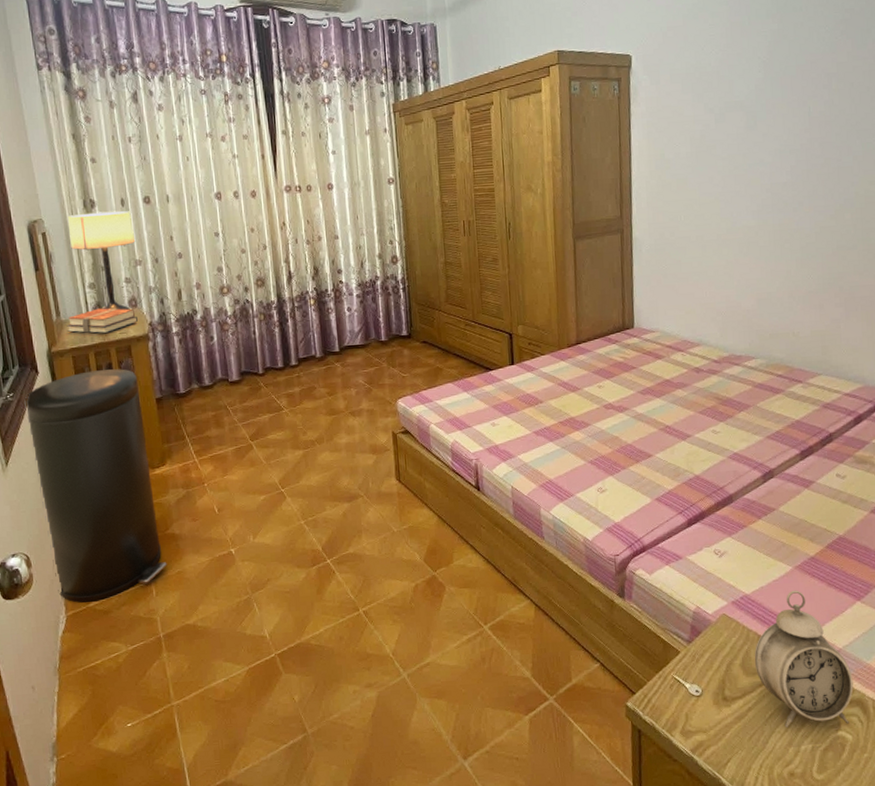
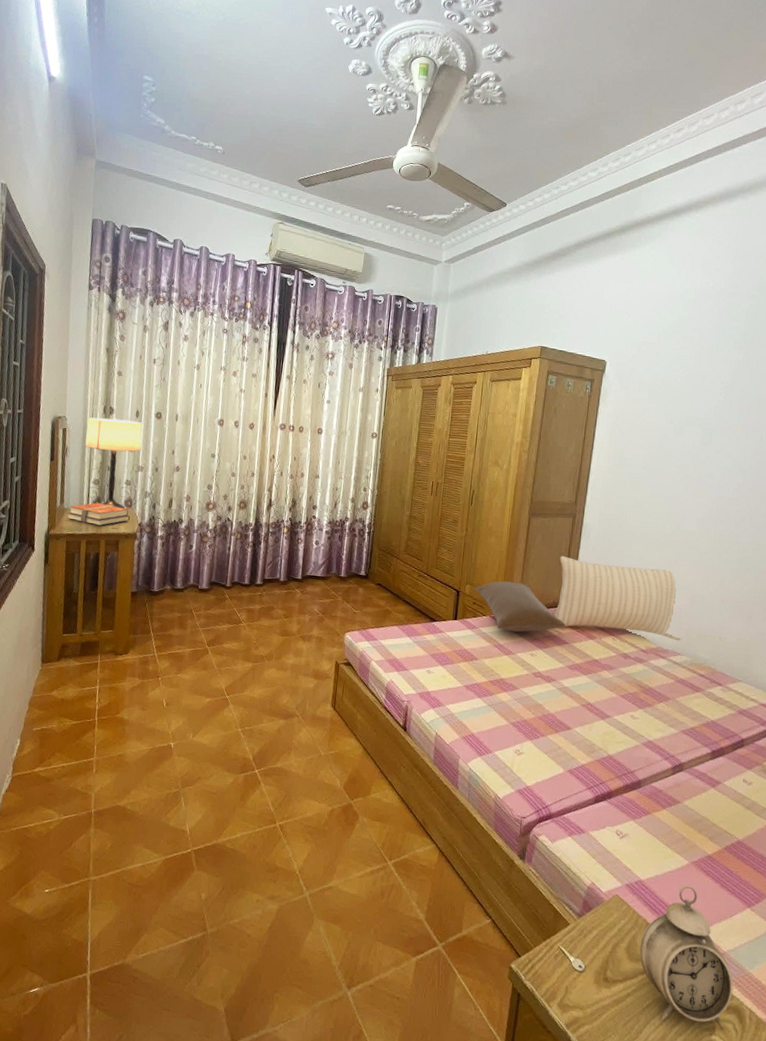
pedal bin: present [24,369,167,603] -> none [9,557,119,768]
pillow: none [527,312,630,366] -> present [474,581,566,632]
pillow: none [613,270,755,350] -> present [554,555,683,641]

